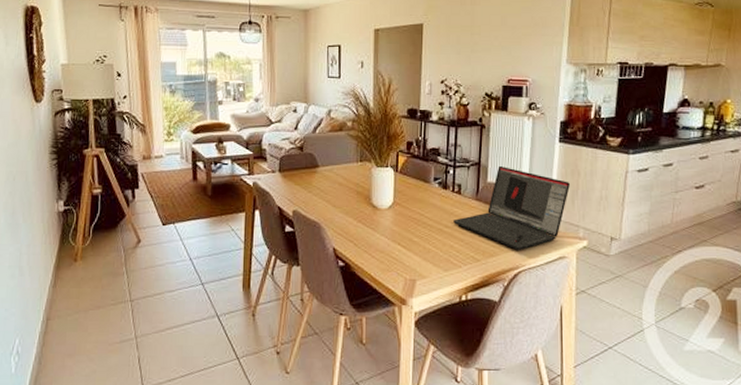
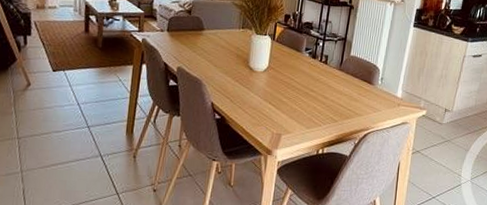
laptop: present [453,165,570,250] -> none [318,42,418,115]

